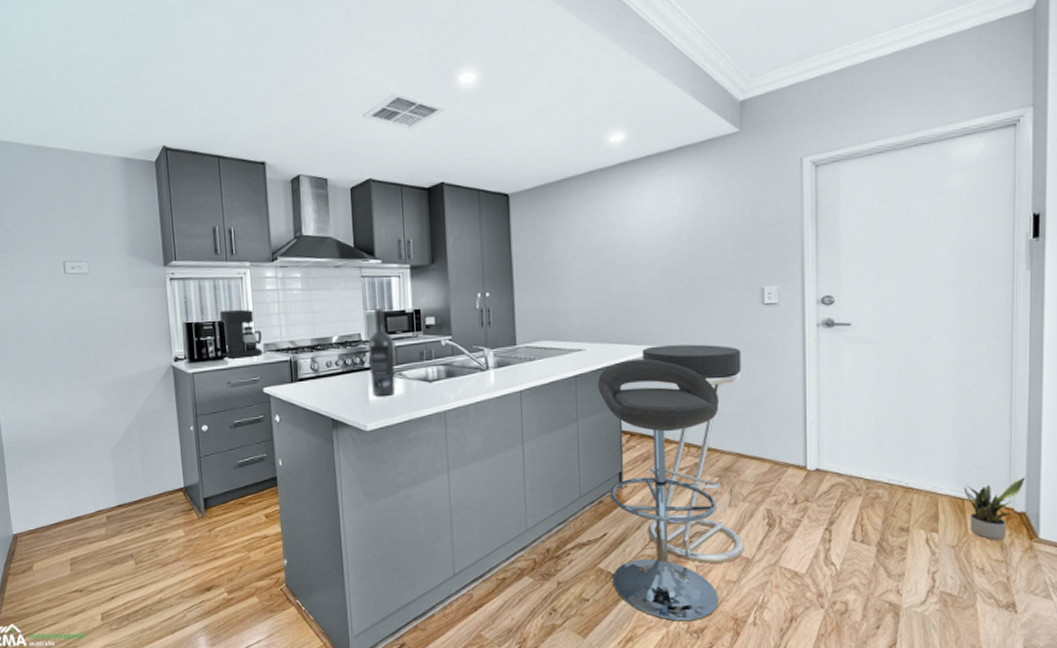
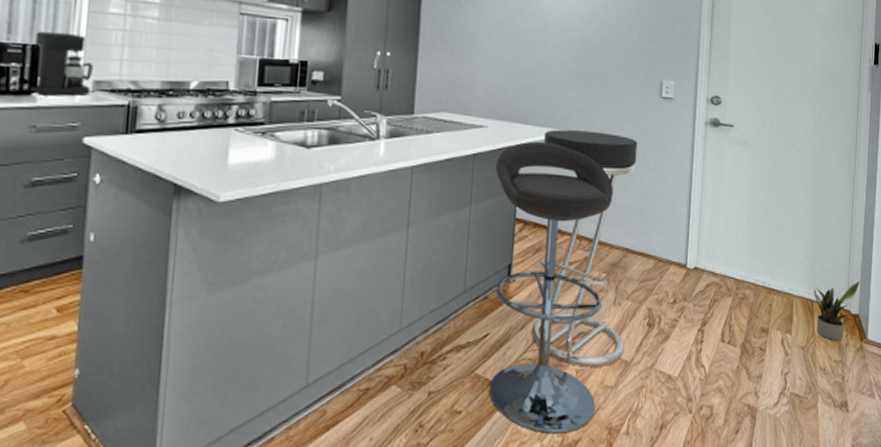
wine bottle: present [368,308,396,396] -> none [233,54,270,160]

